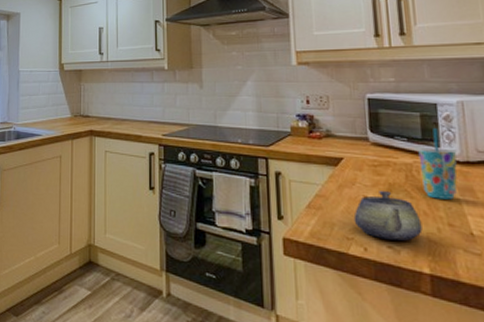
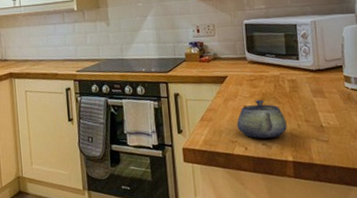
cup: present [418,128,457,200] -> none [283,45,312,102]

